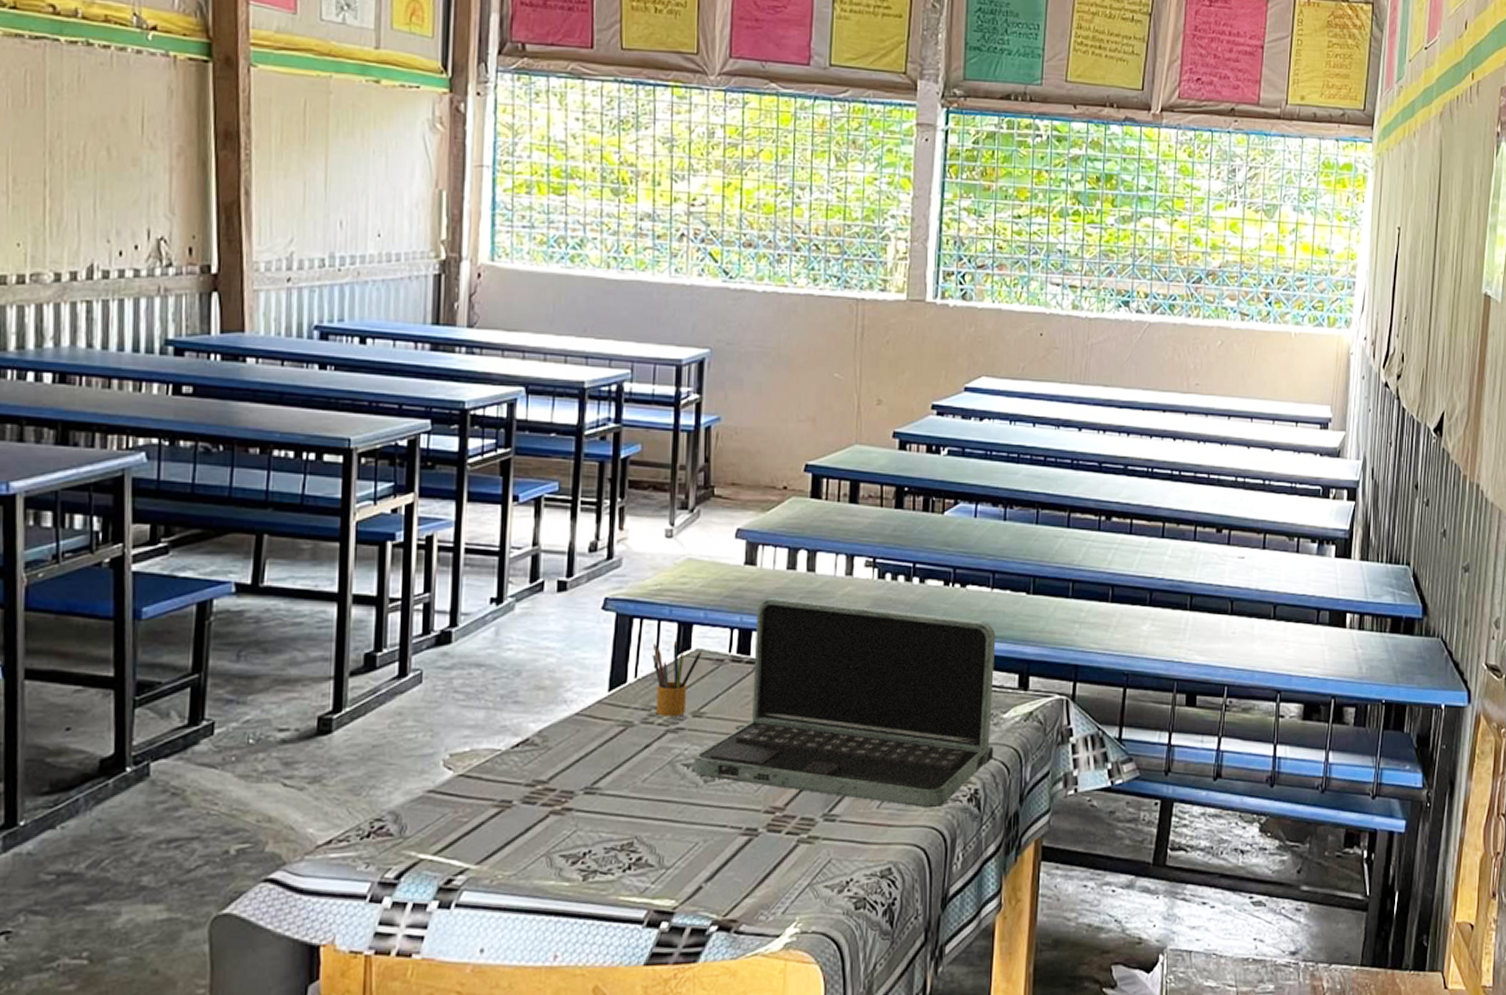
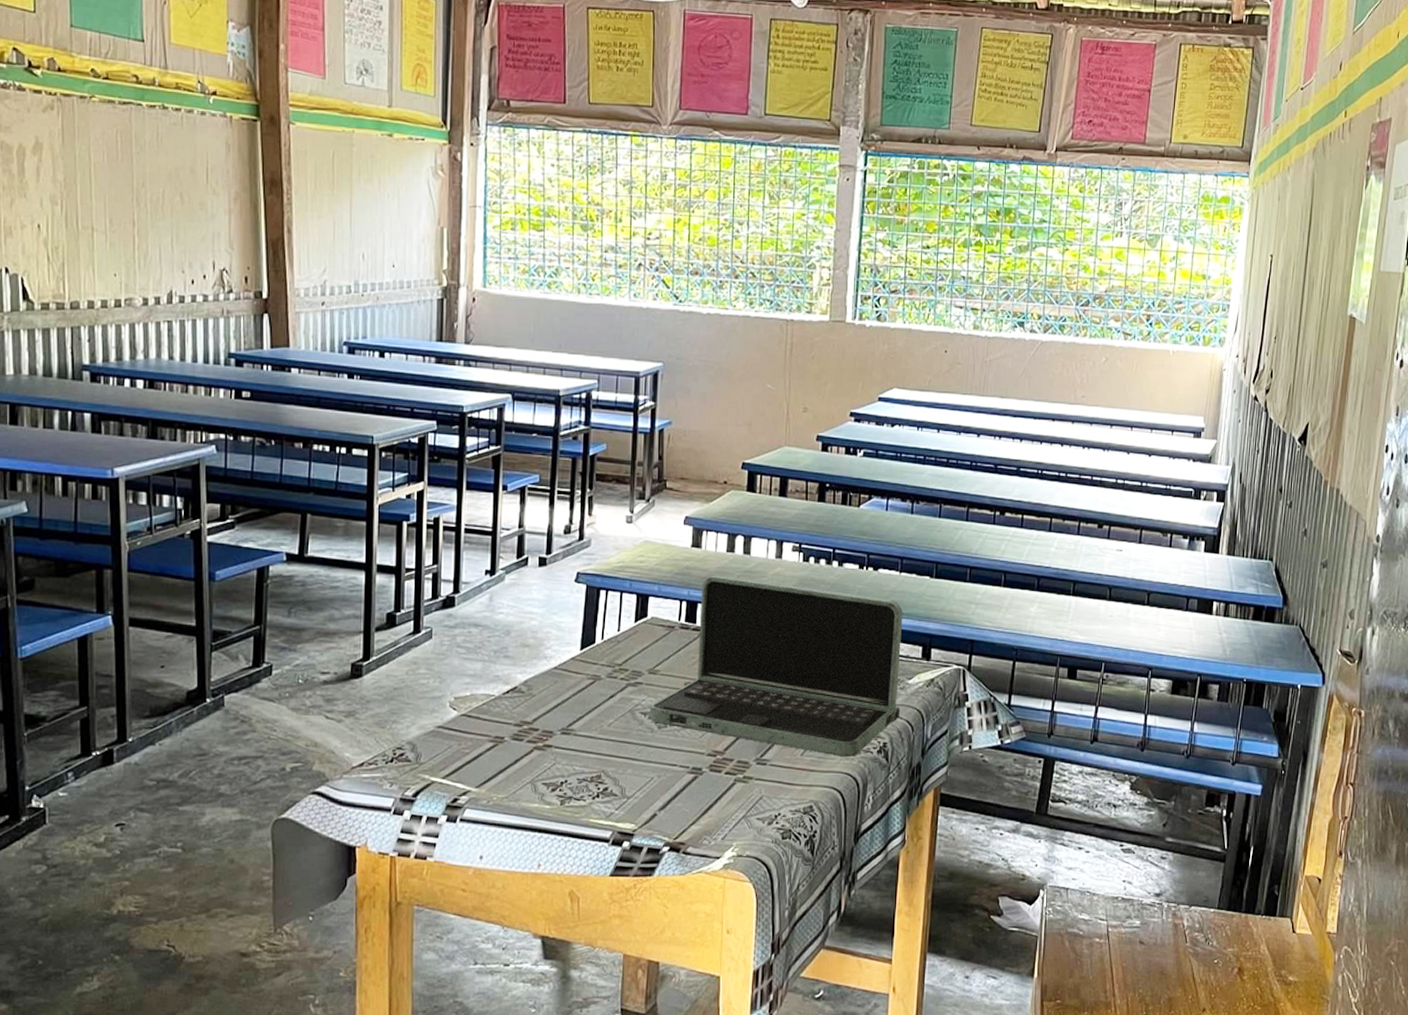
pencil box: present [652,640,703,716] -> none [615,609,657,672]

